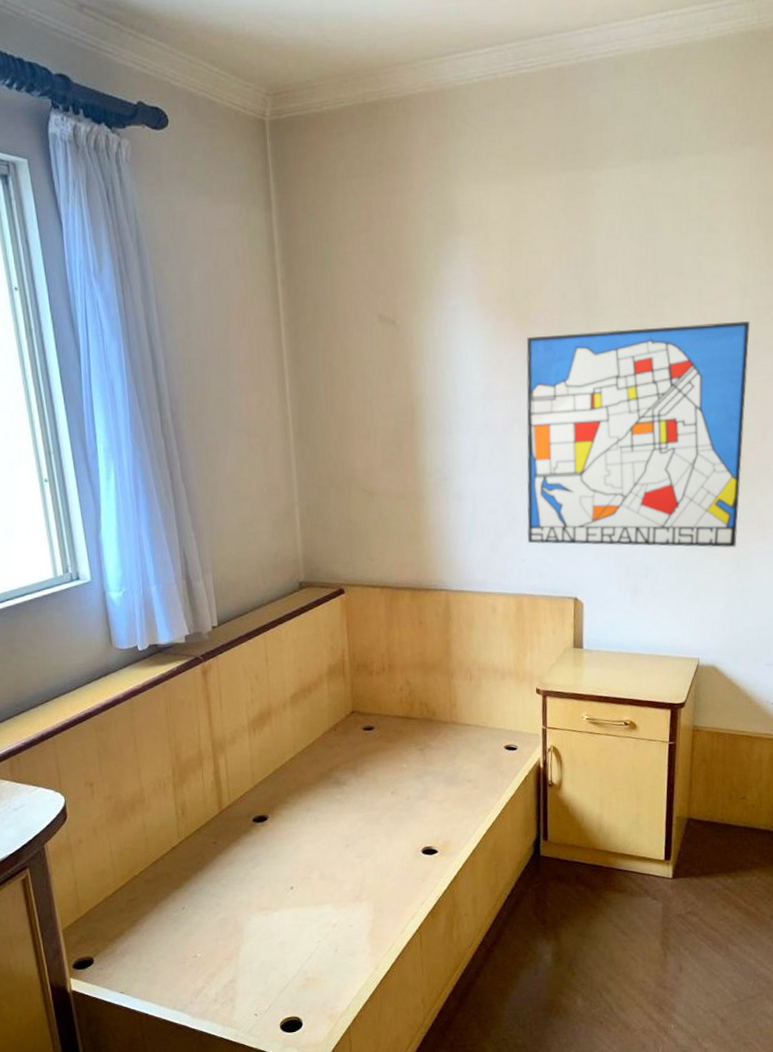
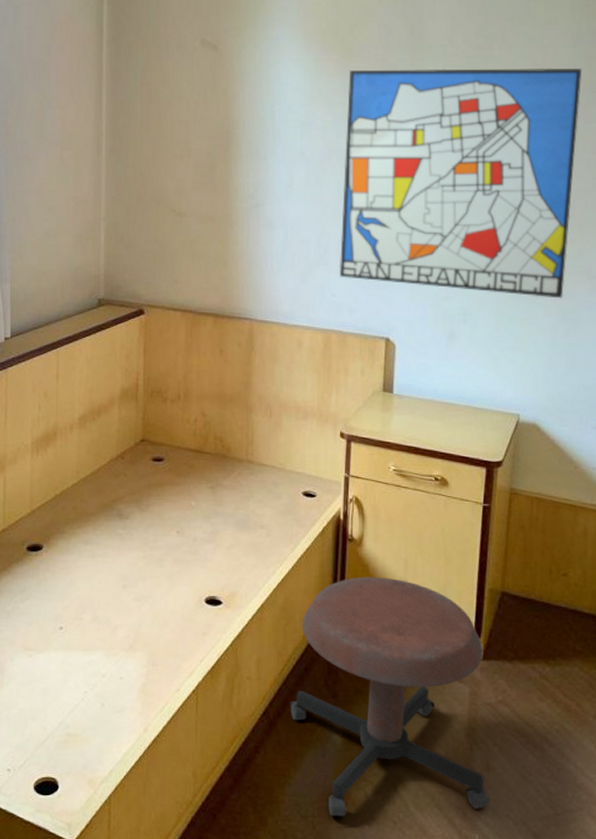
stool: none [504,815,683,1023] -> present [290,576,490,817]

